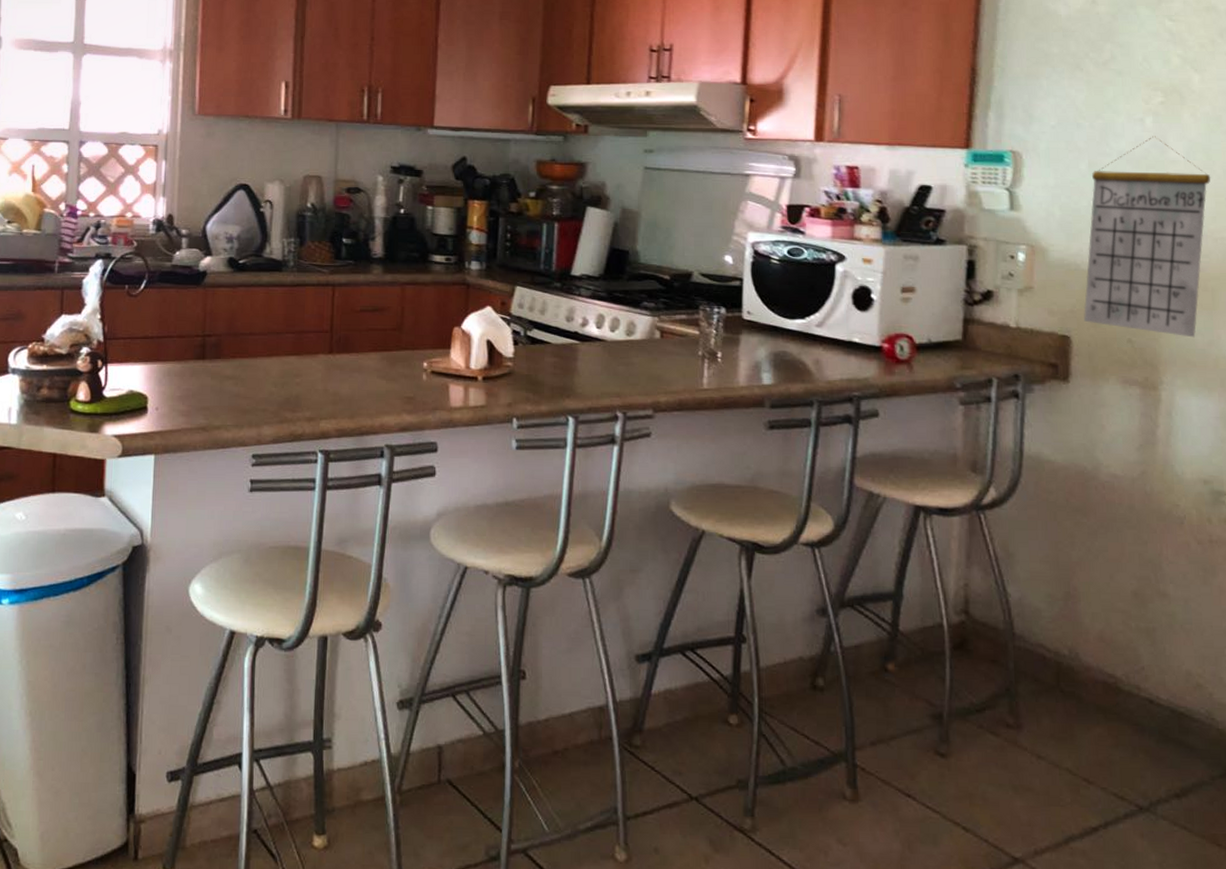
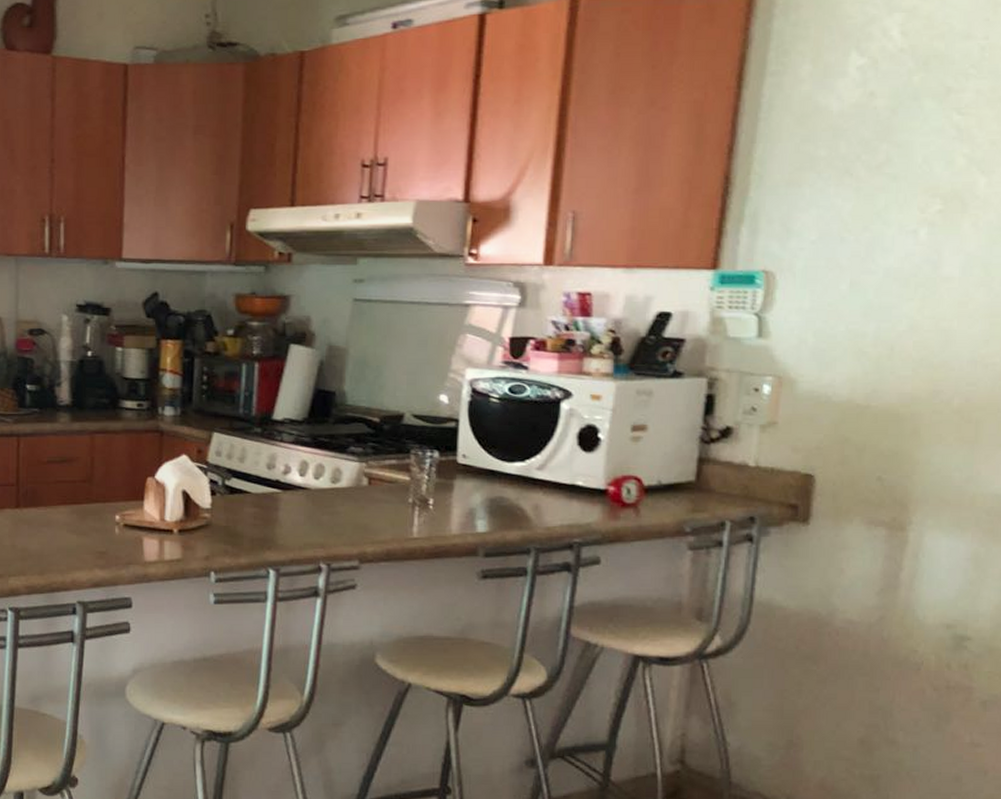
calendar: present [1083,136,1211,338] -> none [831,250,988,474]

